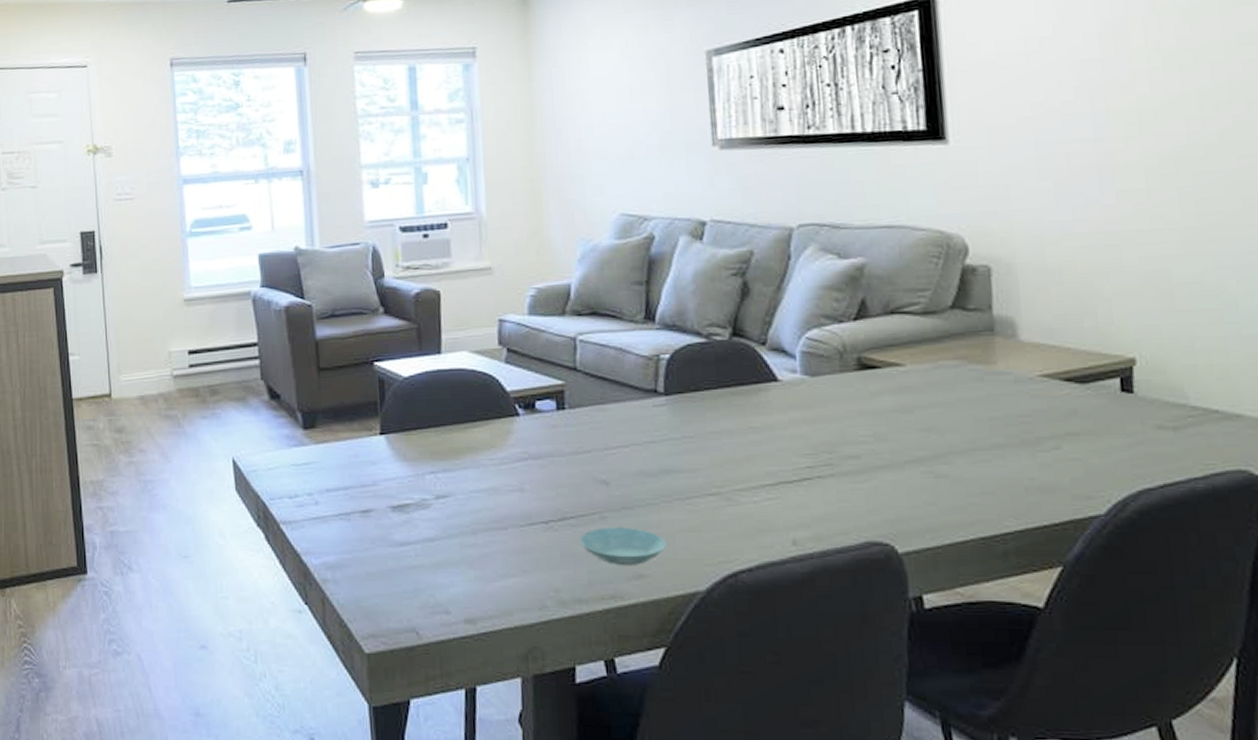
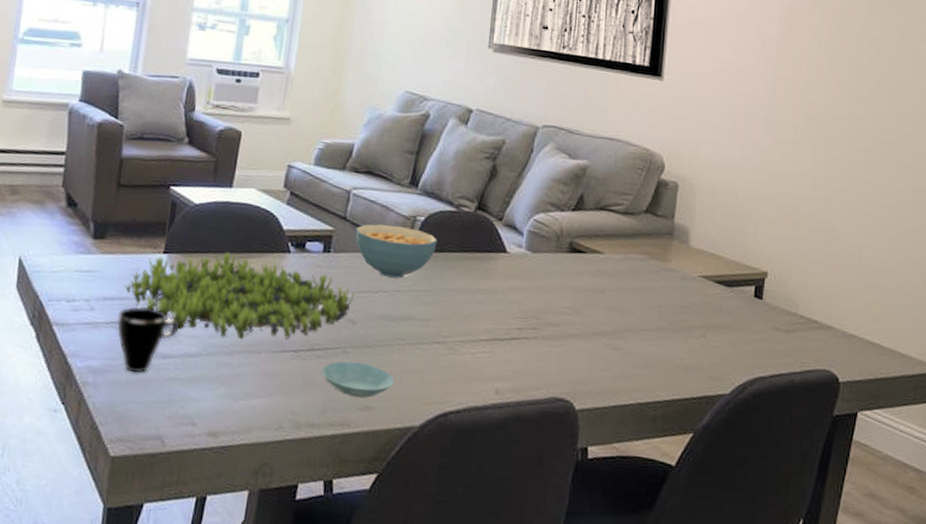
plant: none [345,424,603,517] -> present [124,252,355,339]
cup: none [345,495,412,565] -> present [117,307,180,373]
cereal bowl: none [589,368,690,428] -> present [355,224,438,279]

